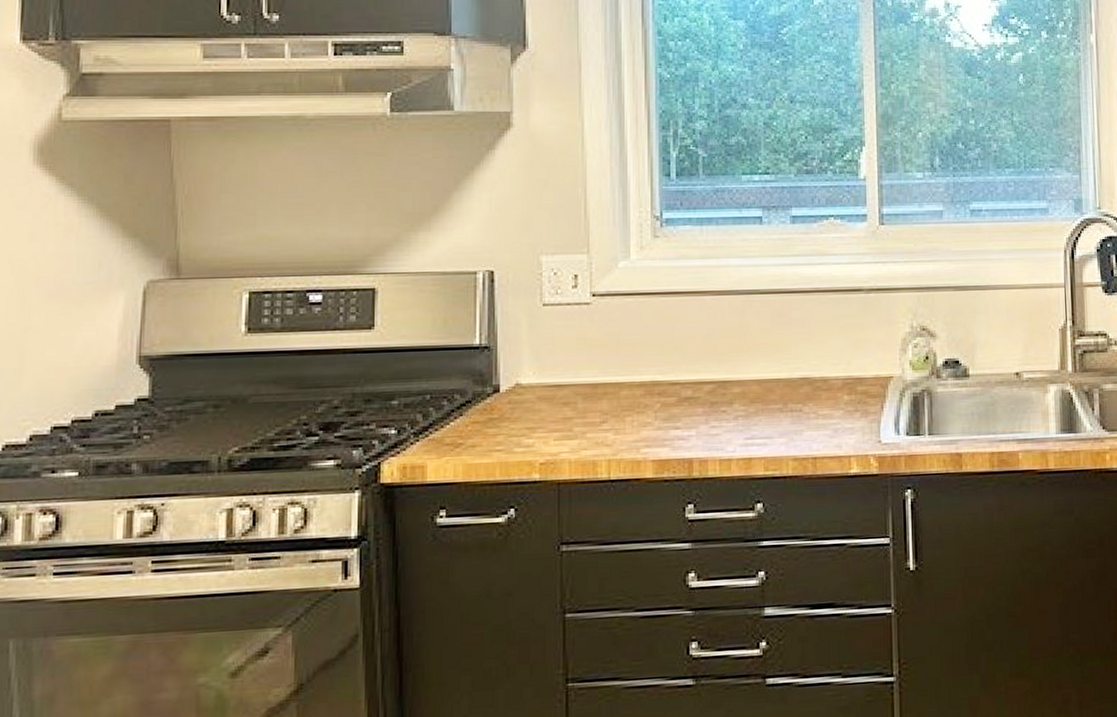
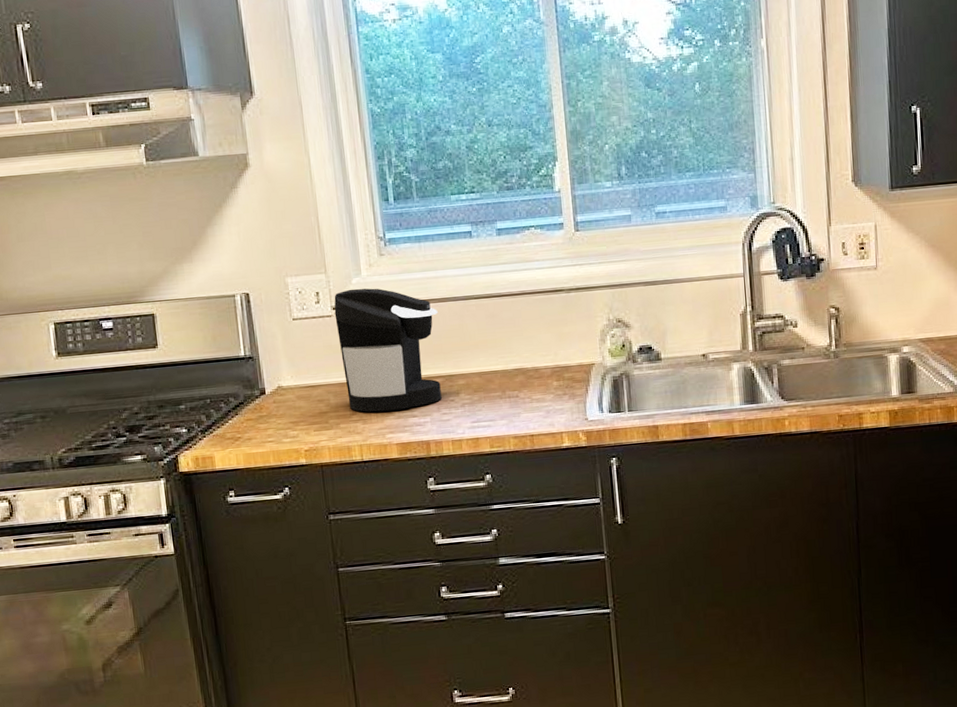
coffee maker: none [594,273,716,421] -> present [334,288,442,412]

